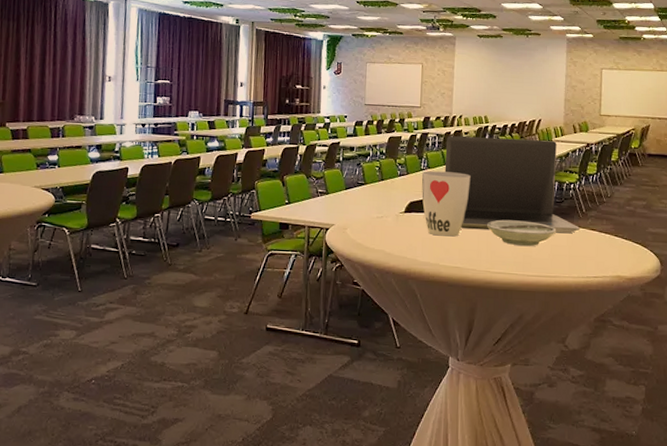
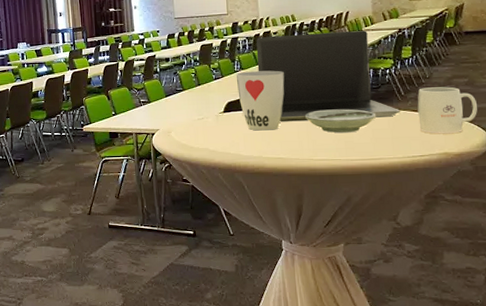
mug: none [596,207,653,257] -> present [417,87,478,135]

